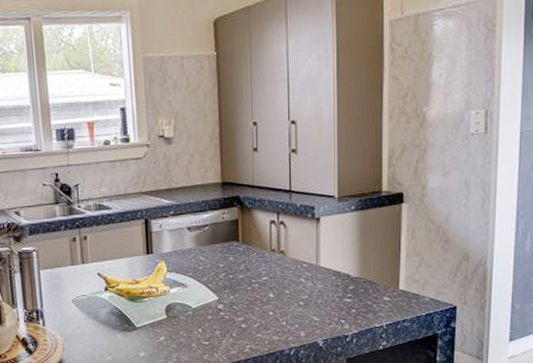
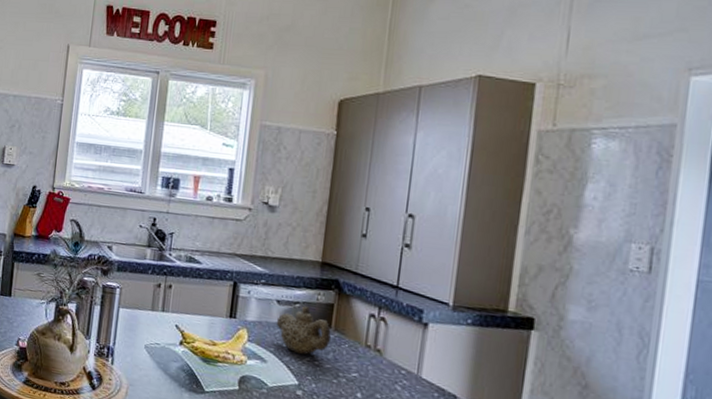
teapot: none [190,227,240,273] -> present [276,305,331,355]

